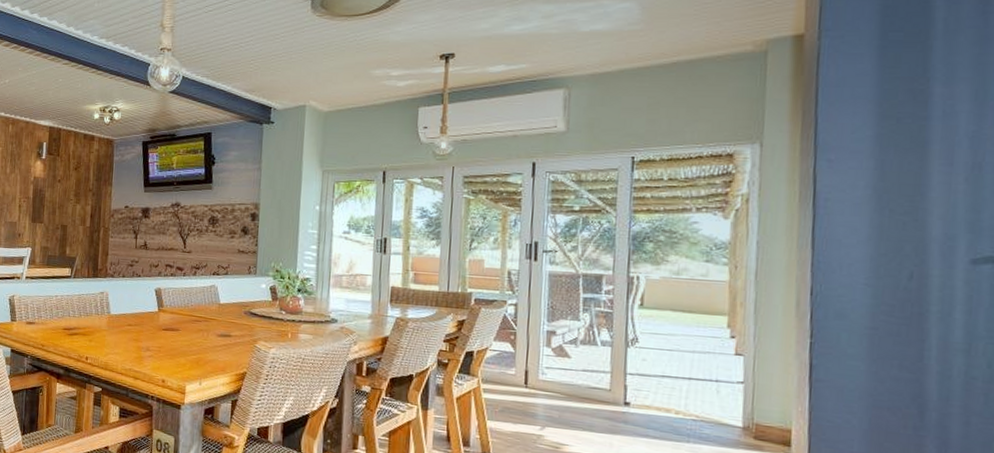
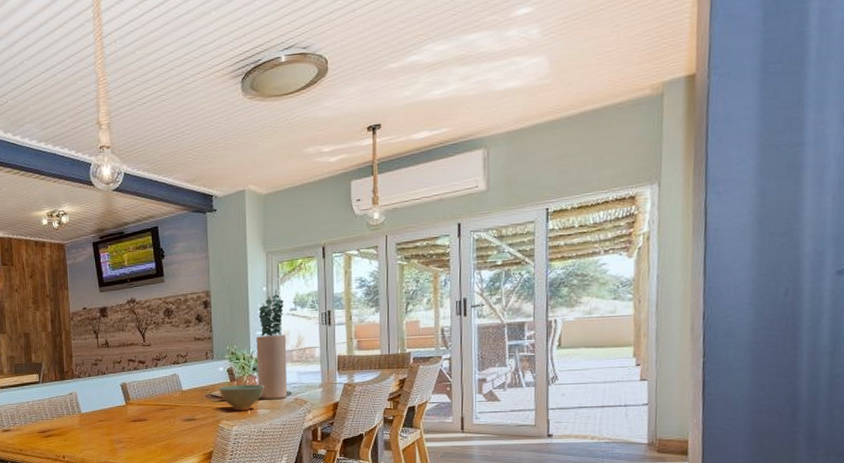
bowl: none [258,304,308,333] -> present [218,384,264,410]
vase: none [302,209,337,326] -> present [256,289,287,400]

